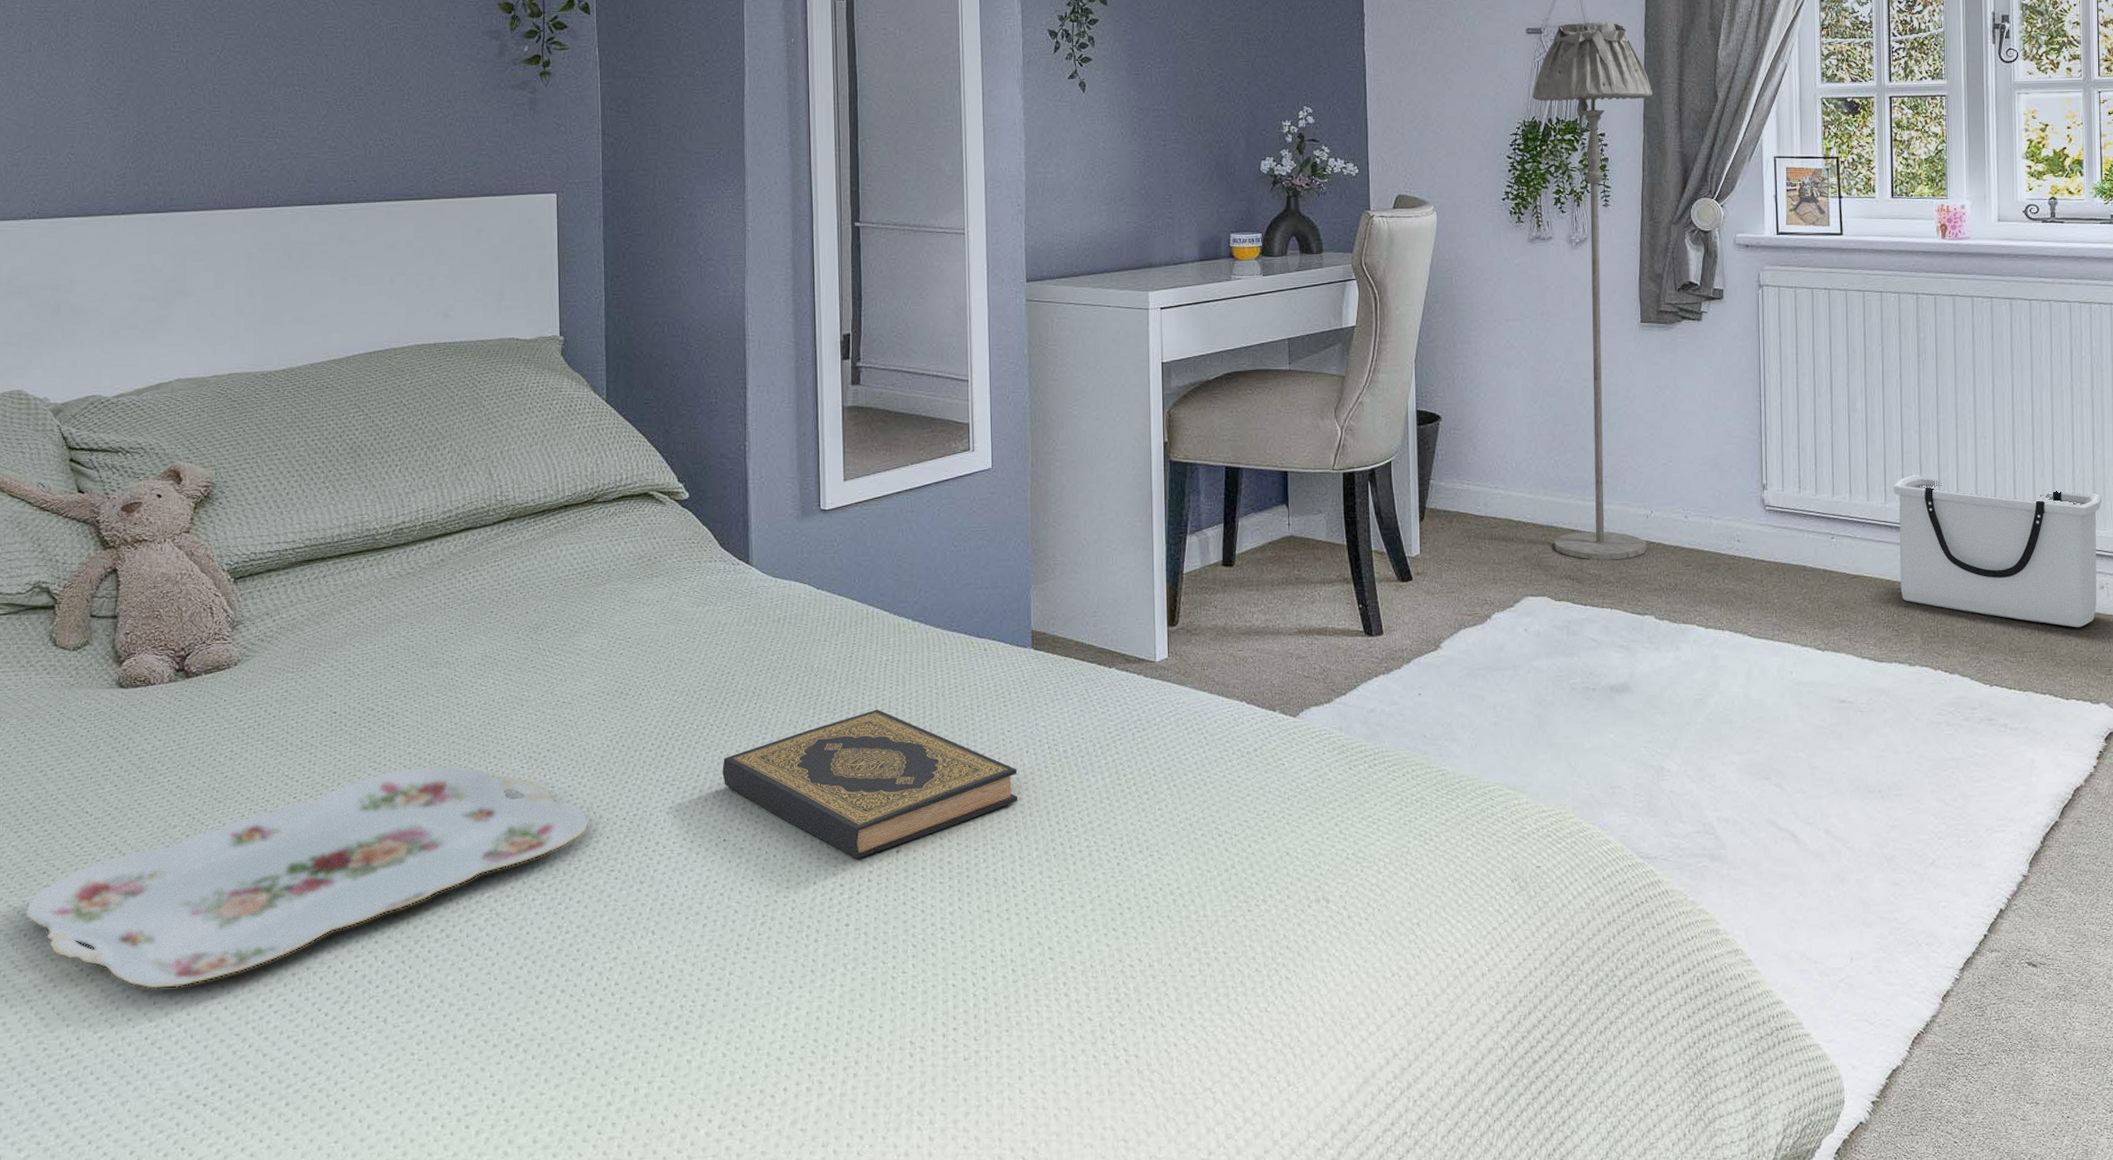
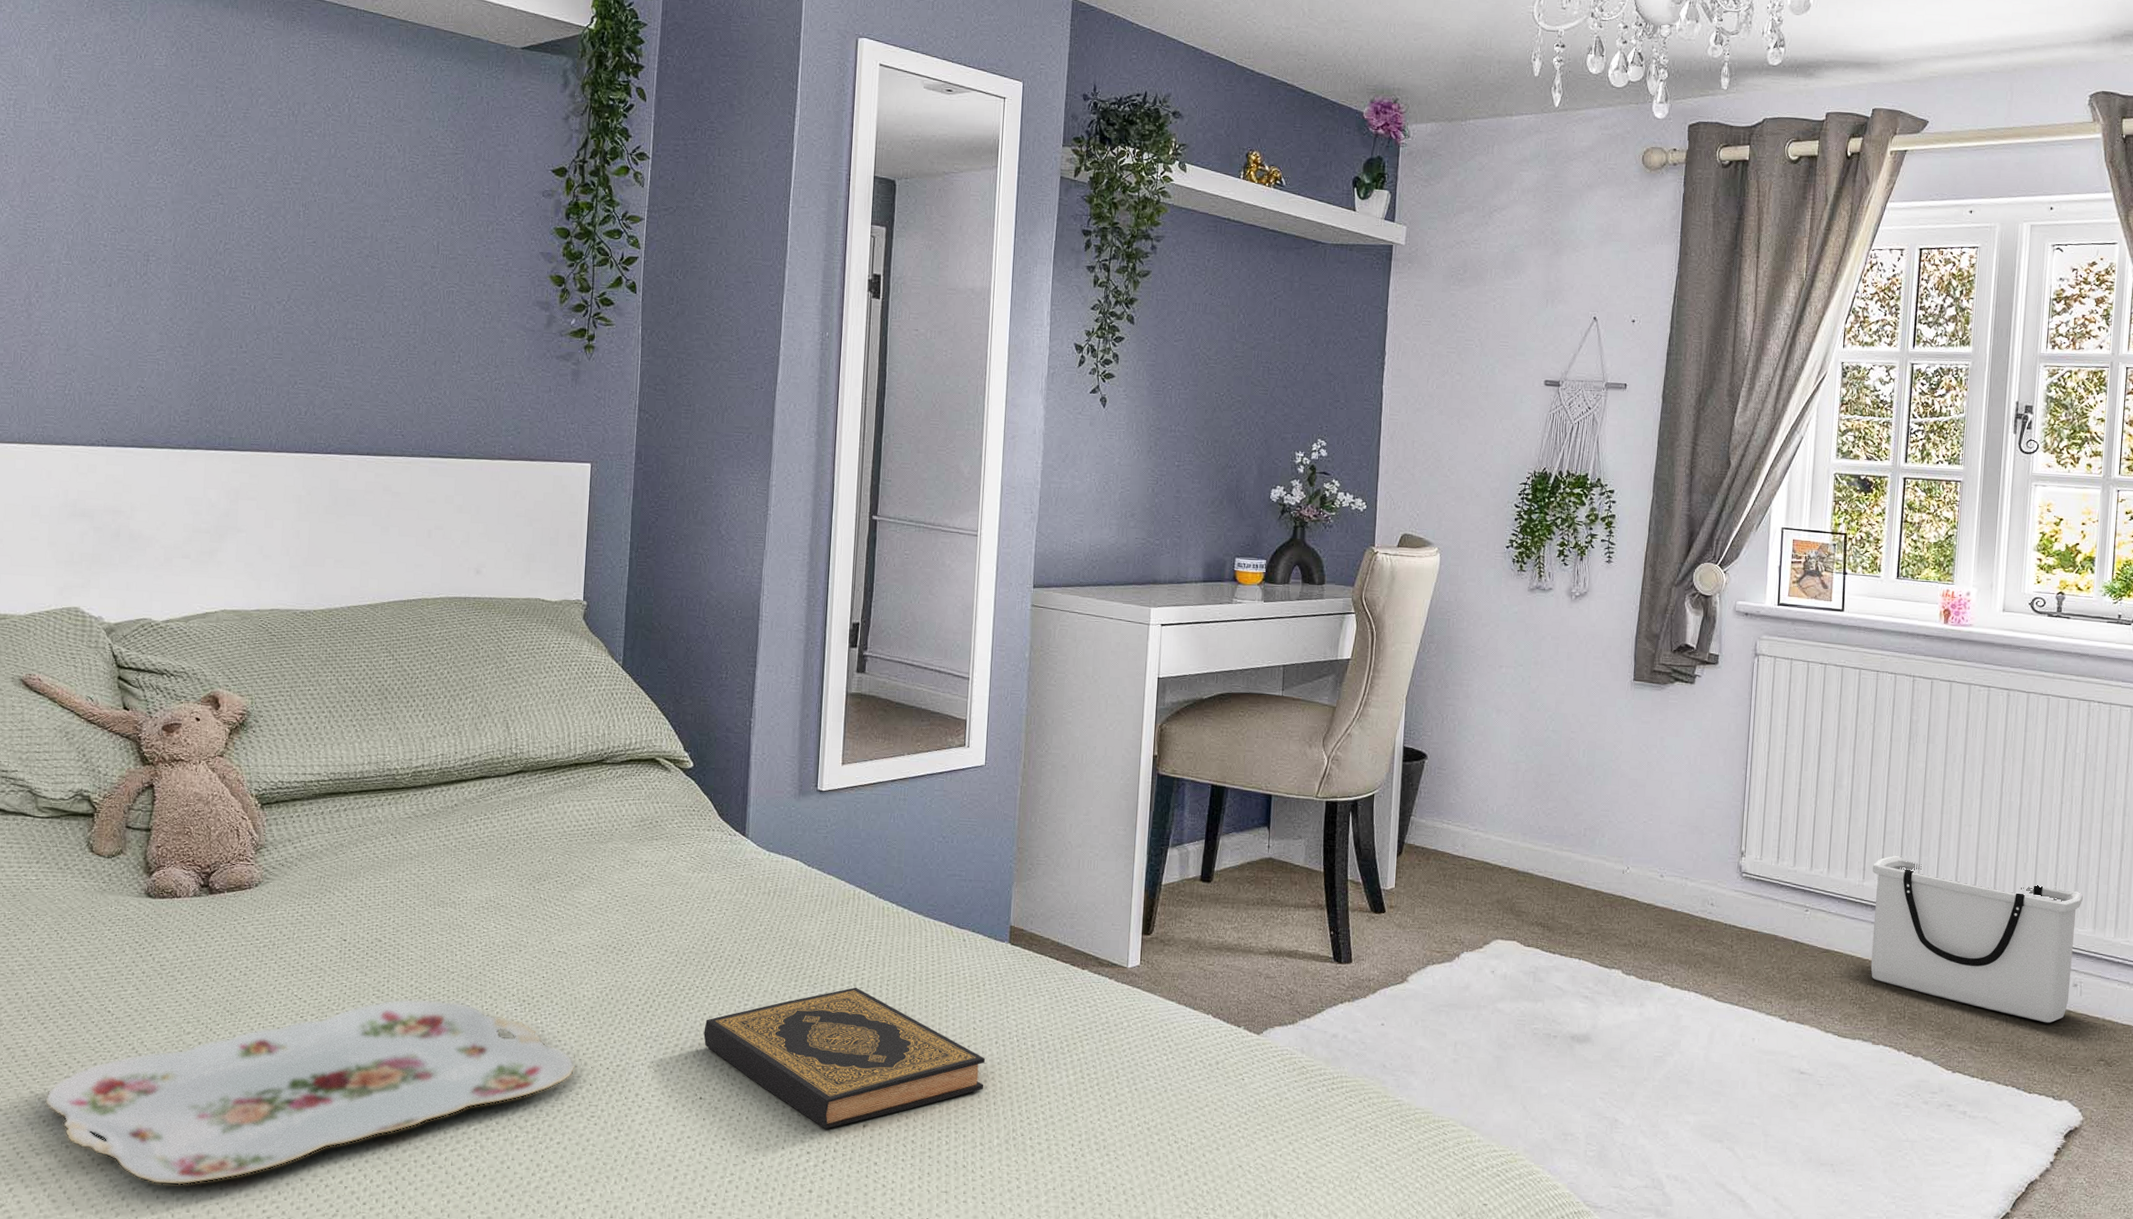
floor lamp: present [1532,22,1653,560] -> none [1528,378,1666,912]

